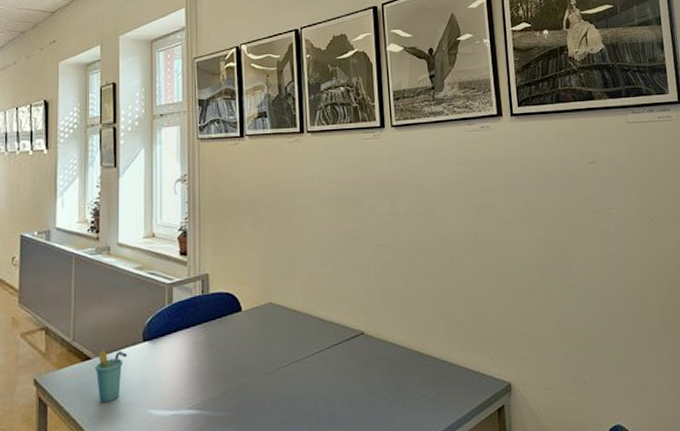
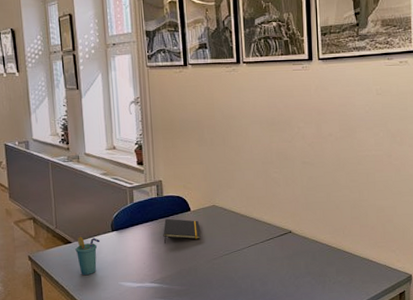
notepad: none [207,322,253,356] -> present [163,218,201,244]

